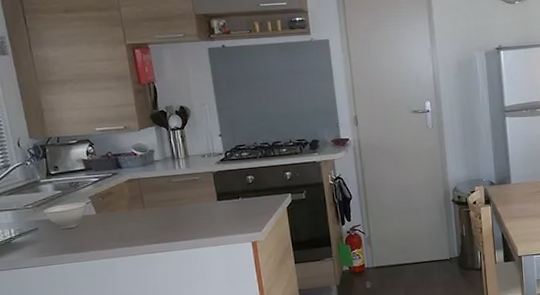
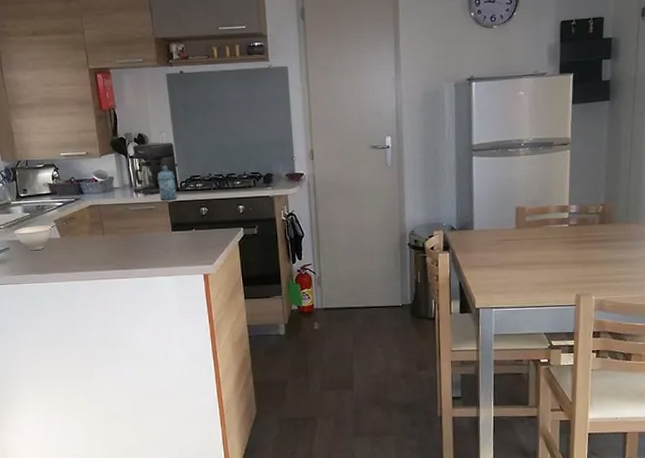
coffee maker: none [174,113,225,166] -> present [133,142,180,195]
canister: none [200,136,222,171] -> present [156,165,177,201]

